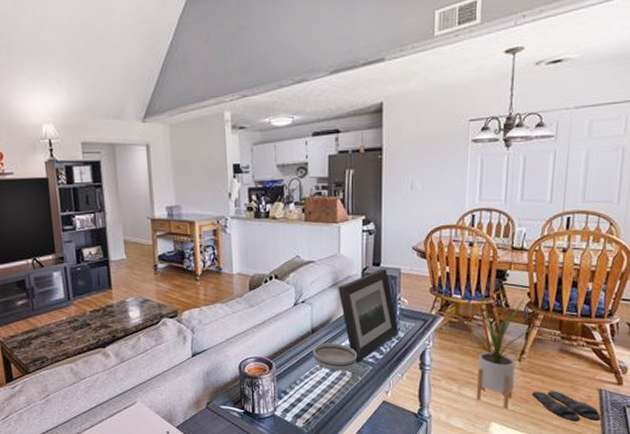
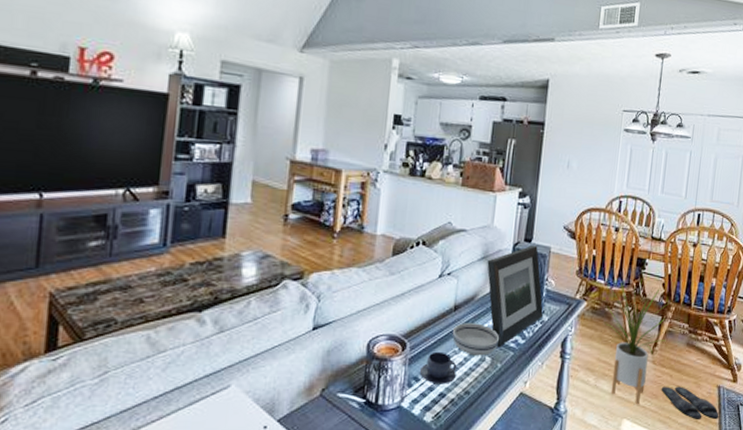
teacup: none [288,369,320,396] -> present [420,351,457,385]

